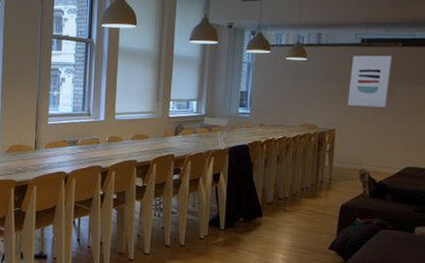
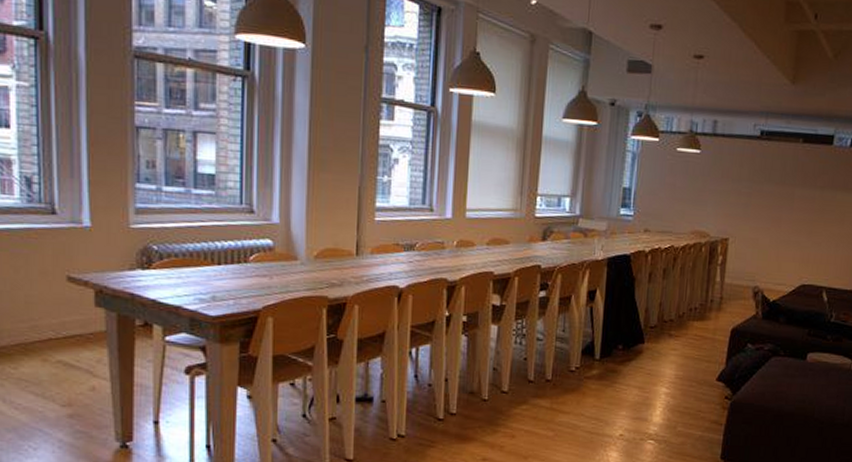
wall art: present [347,55,392,108] -> none [743,150,792,214]

